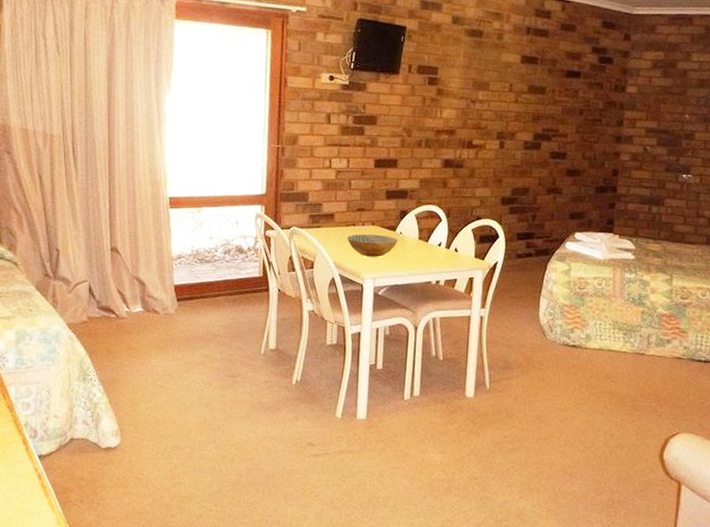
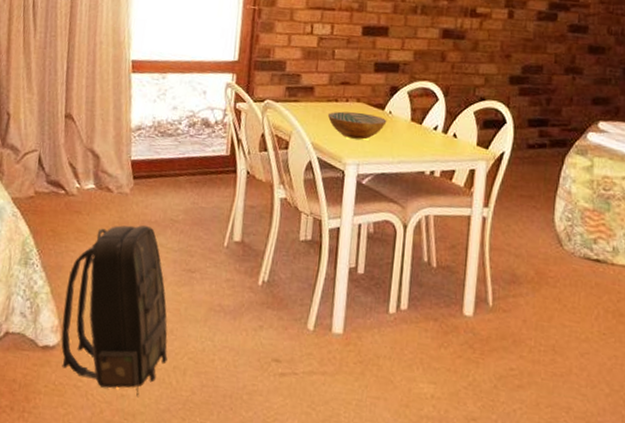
backpack: none [121,340,217,484] -> present [61,225,168,398]

